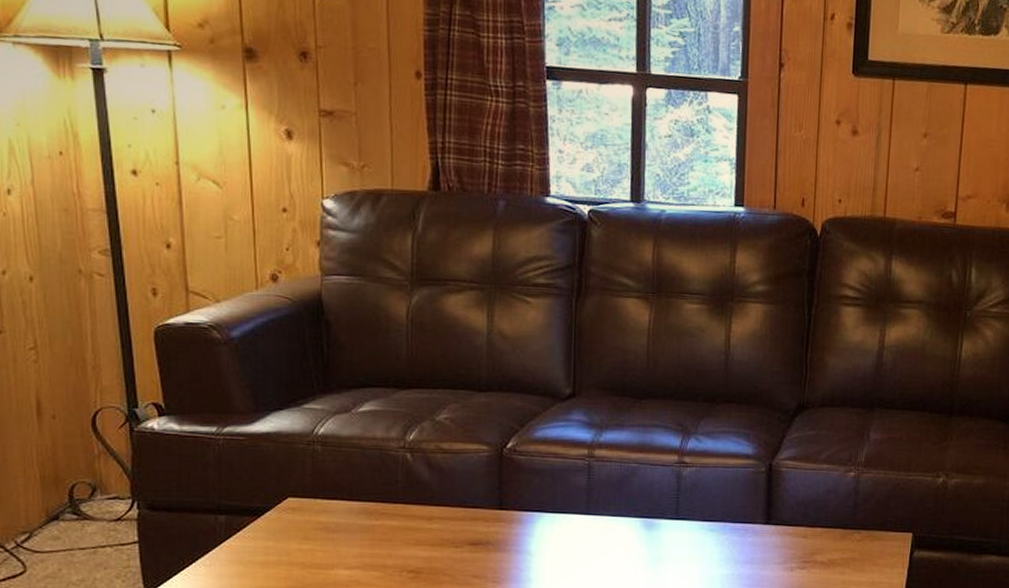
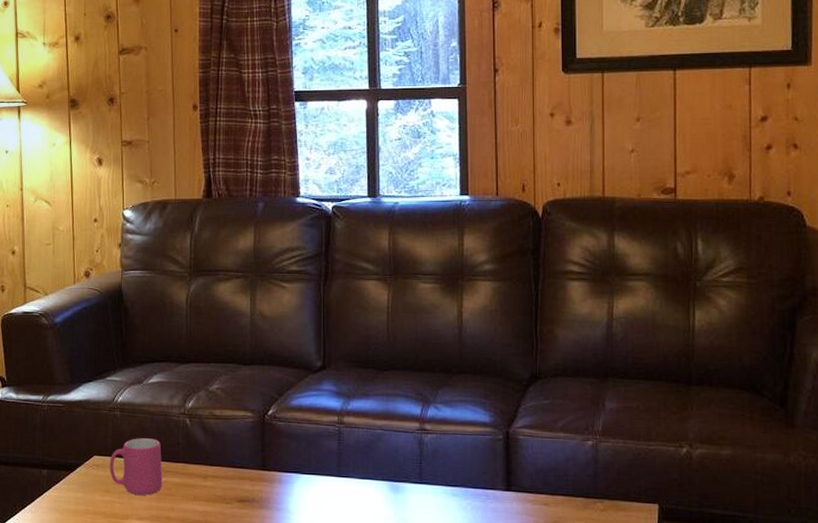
mug: none [308,475,377,541] -> present [109,437,163,495]

